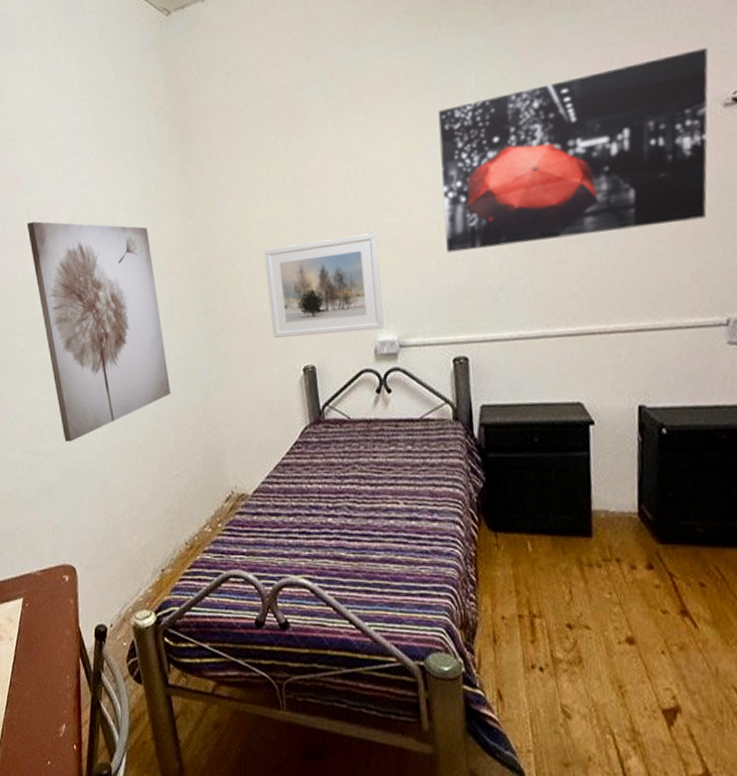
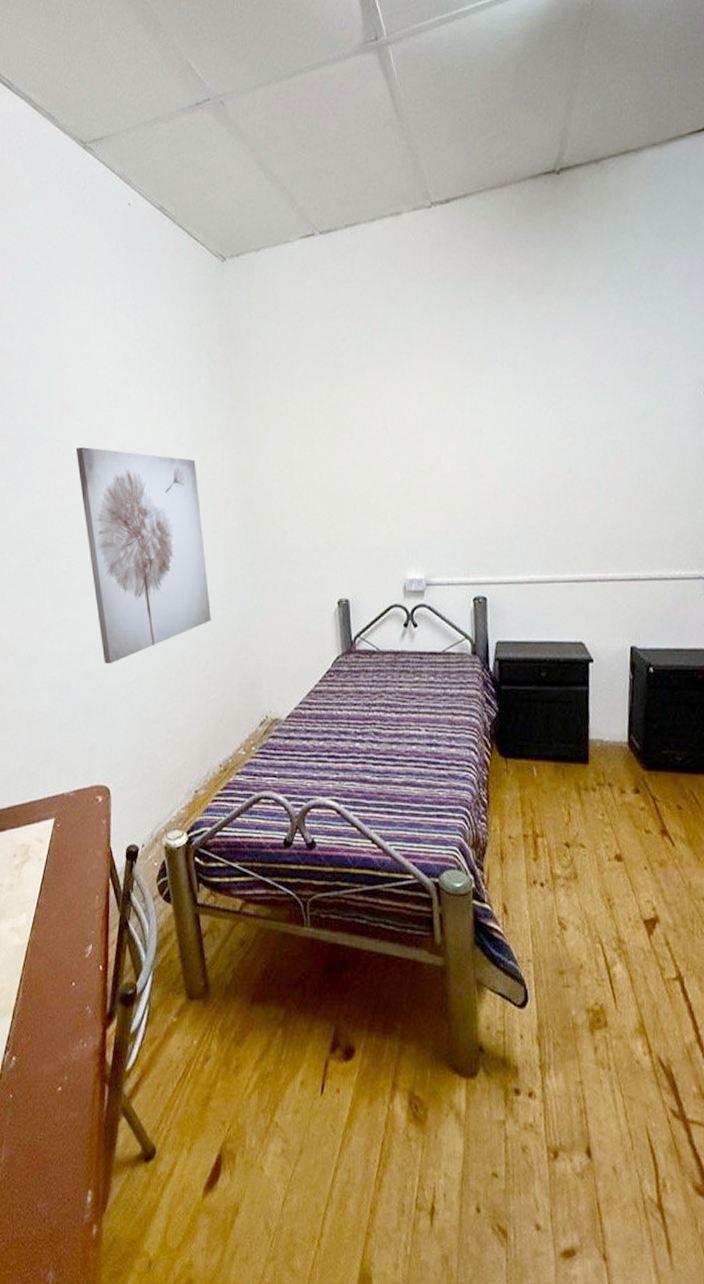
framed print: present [264,233,384,338] -> none [305,479,413,571]
wall art: present [437,47,709,253] -> none [467,337,695,501]

